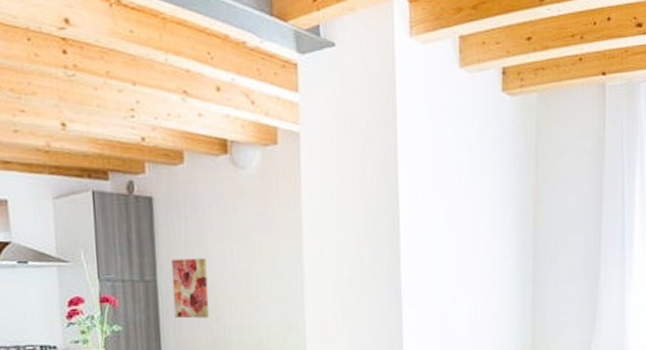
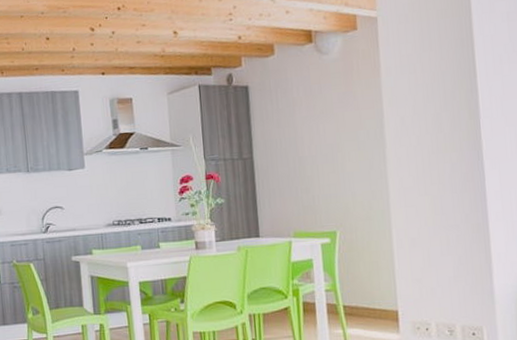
wall art: present [171,258,210,319] -> none [265,136,300,190]

